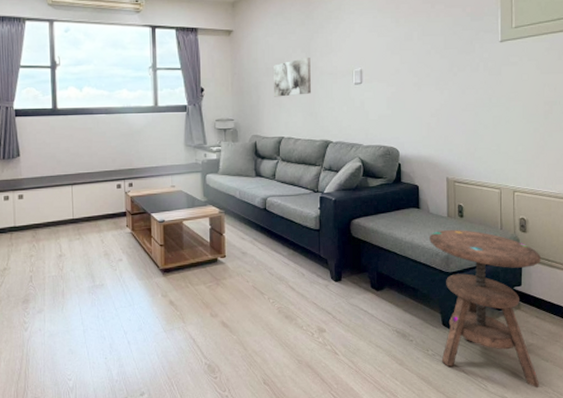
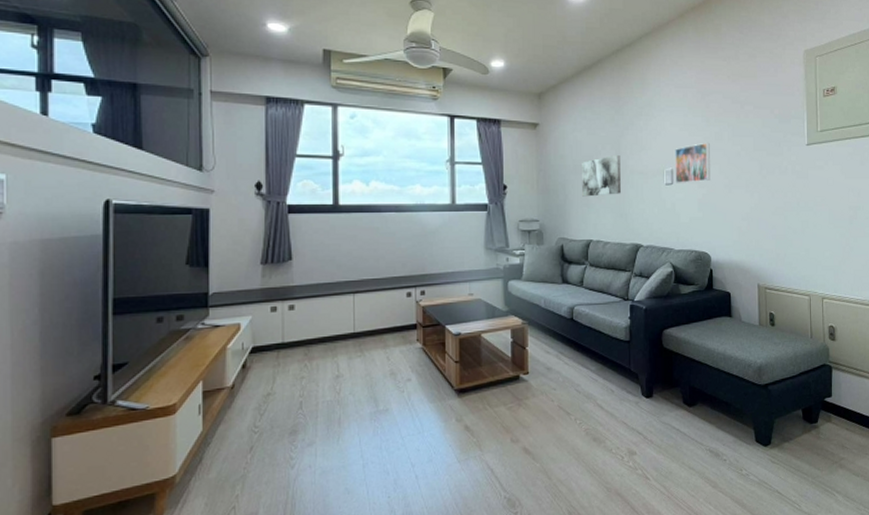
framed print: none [364,42,399,84] -> present [675,142,710,184]
side table: present [430,229,541,388] -> none [742,338,852,506]

